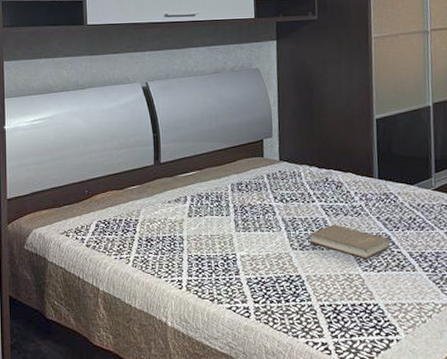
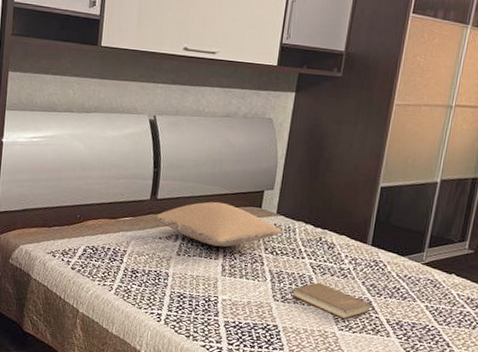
pillow: none [162,158,288,202] -> present [156,201,282,247]

